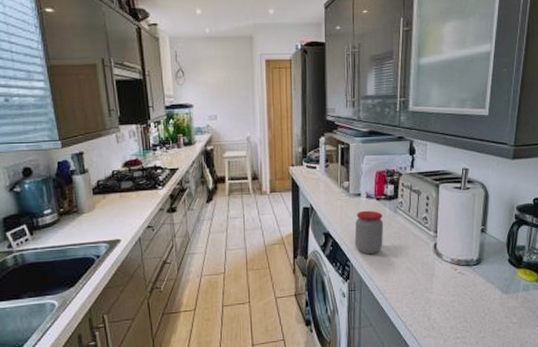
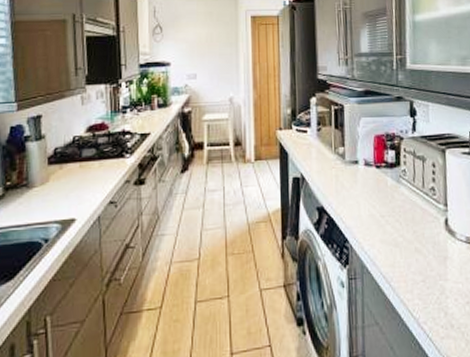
jar: present [354,210,384,255] -> none [353,180,386,234]

